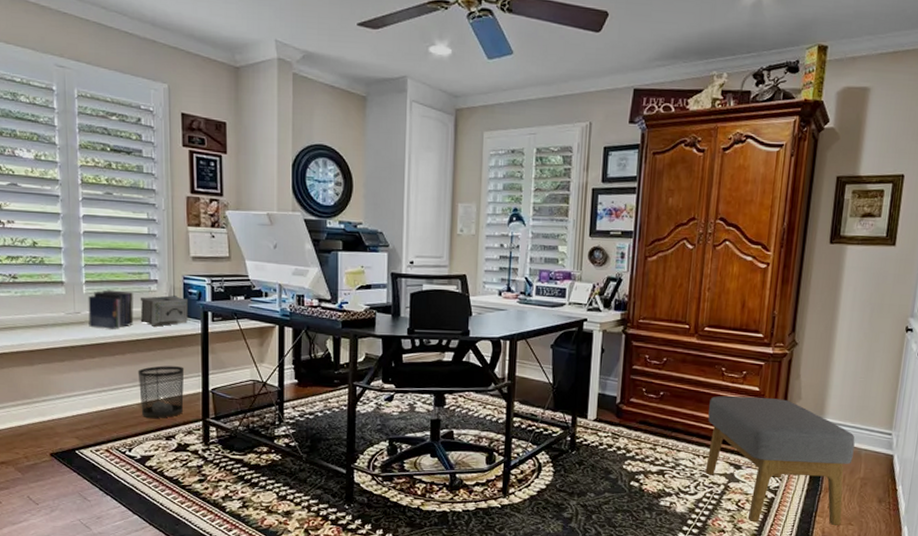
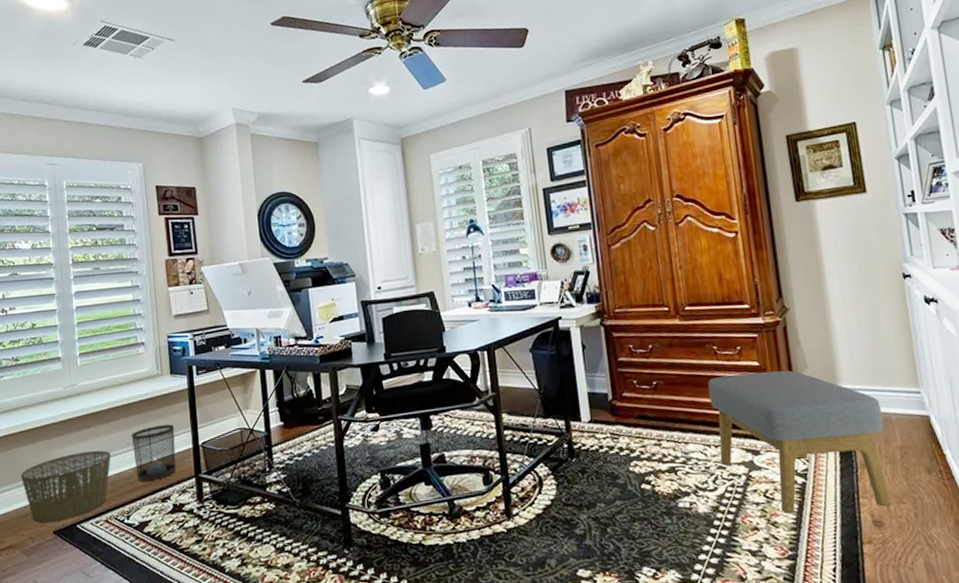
basket: none [16,380,115,445] -> present [20,450,111,523]
books: present [88,290,134,329] -> none [82,357,125,398]
decorative box: present [140,295,189,327] -> none [129,355,175,388]

